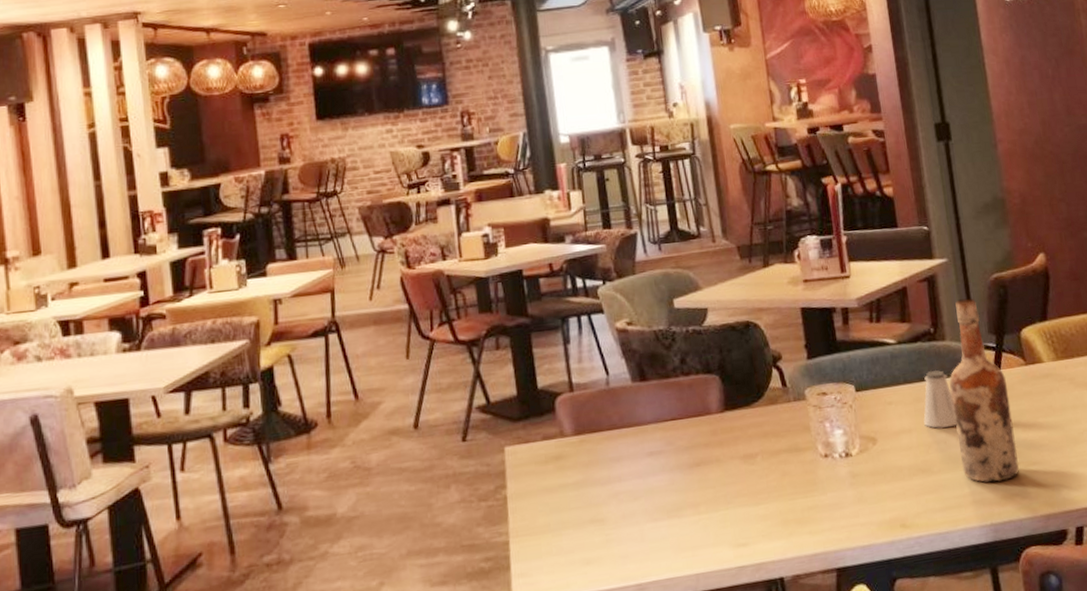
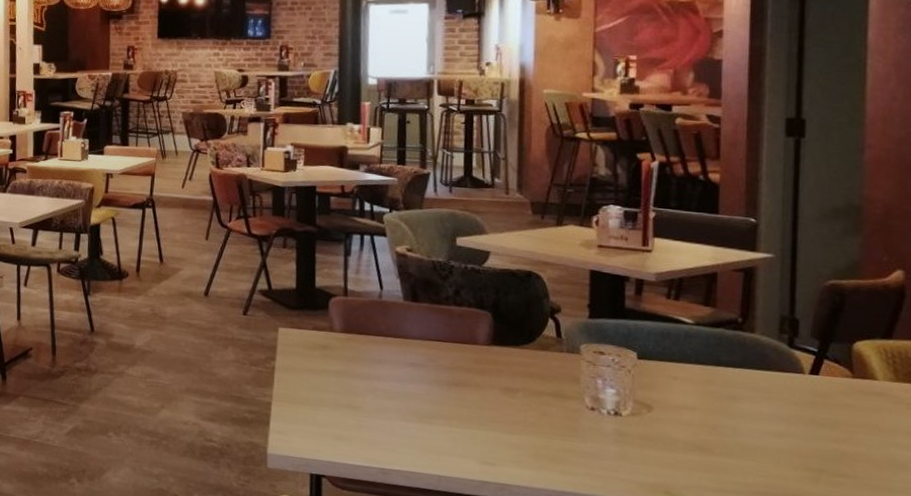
saltshaker: present [923,370,957,429] -> none [712,358,753,417]
wine bottle: present [949,298,1019,483] -> none [749,297,824,483]

